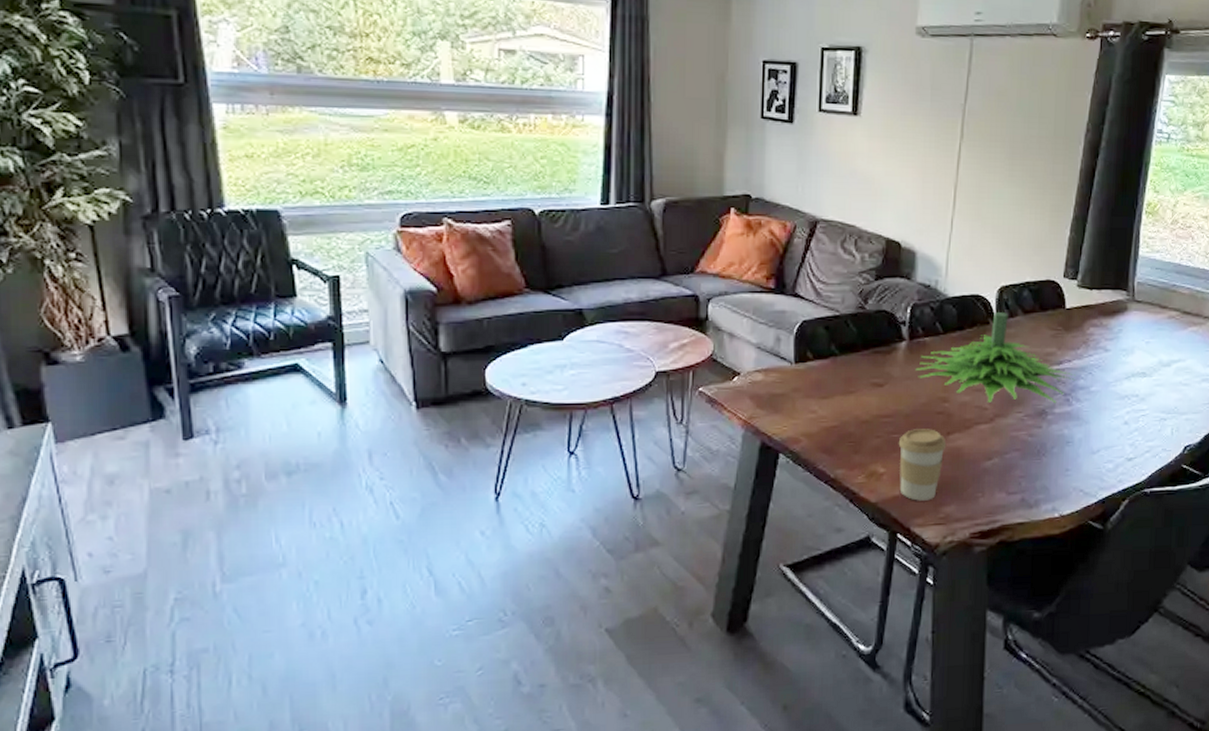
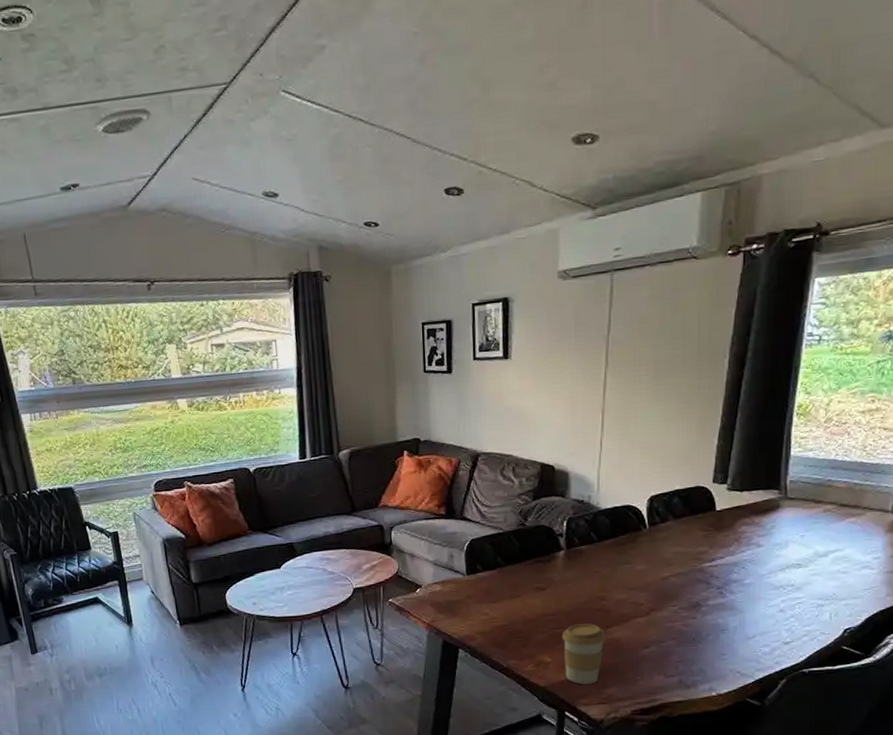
plant: present [915,312,1076,404] -> none [574,519,729,599]

